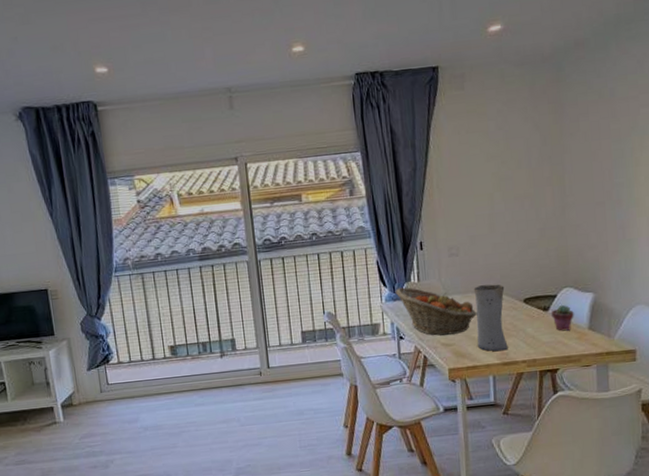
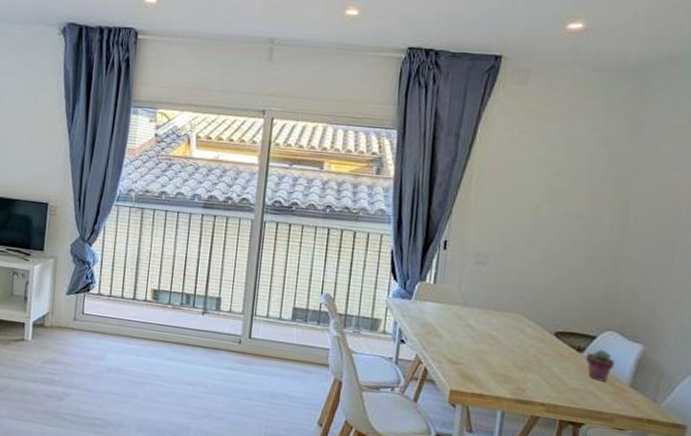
fruit basket: present [395,287,478,336] -> none [405,285,497,353]
vase: present [473,284,508,352] -> none [489,304,534,386]

